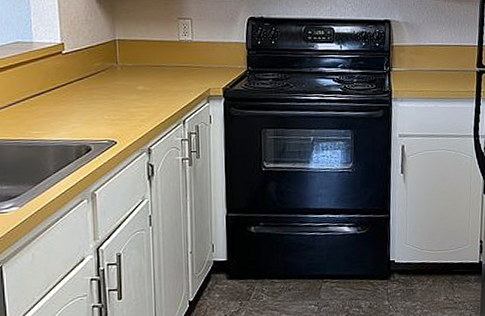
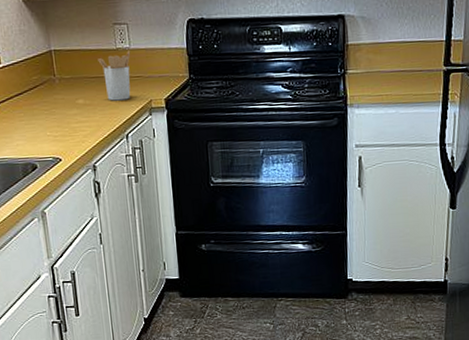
utensil holder: none [161,43,193,89] -> present [98,51,131,101]

